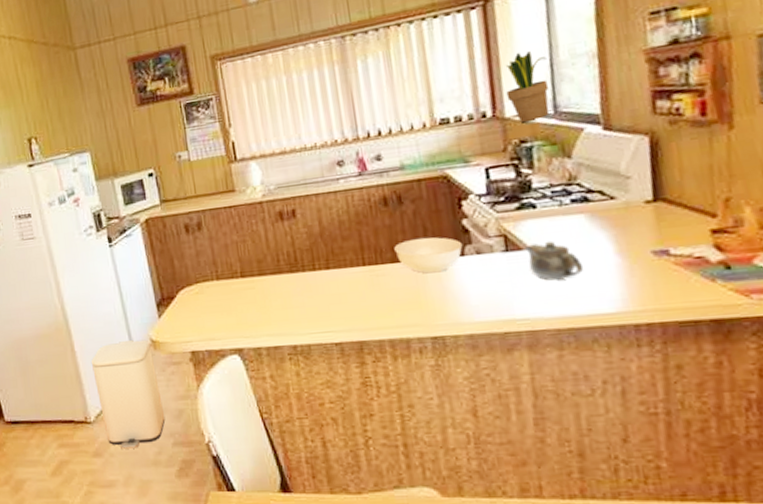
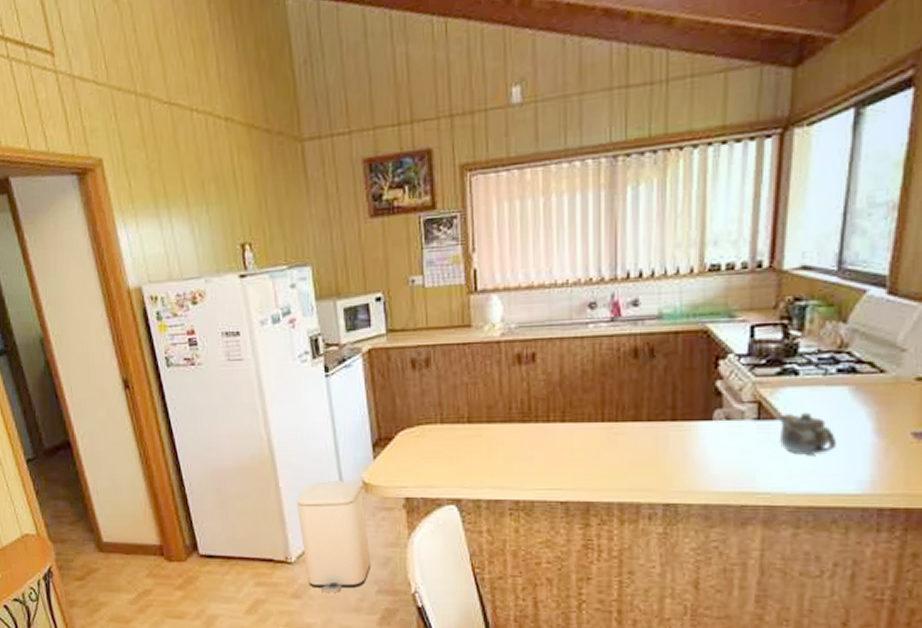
bowl: present [394,237,463,274] -> none [638,396,713,436]
potted plant: present [506,51,550,123] -> none [789,194,842,278]

